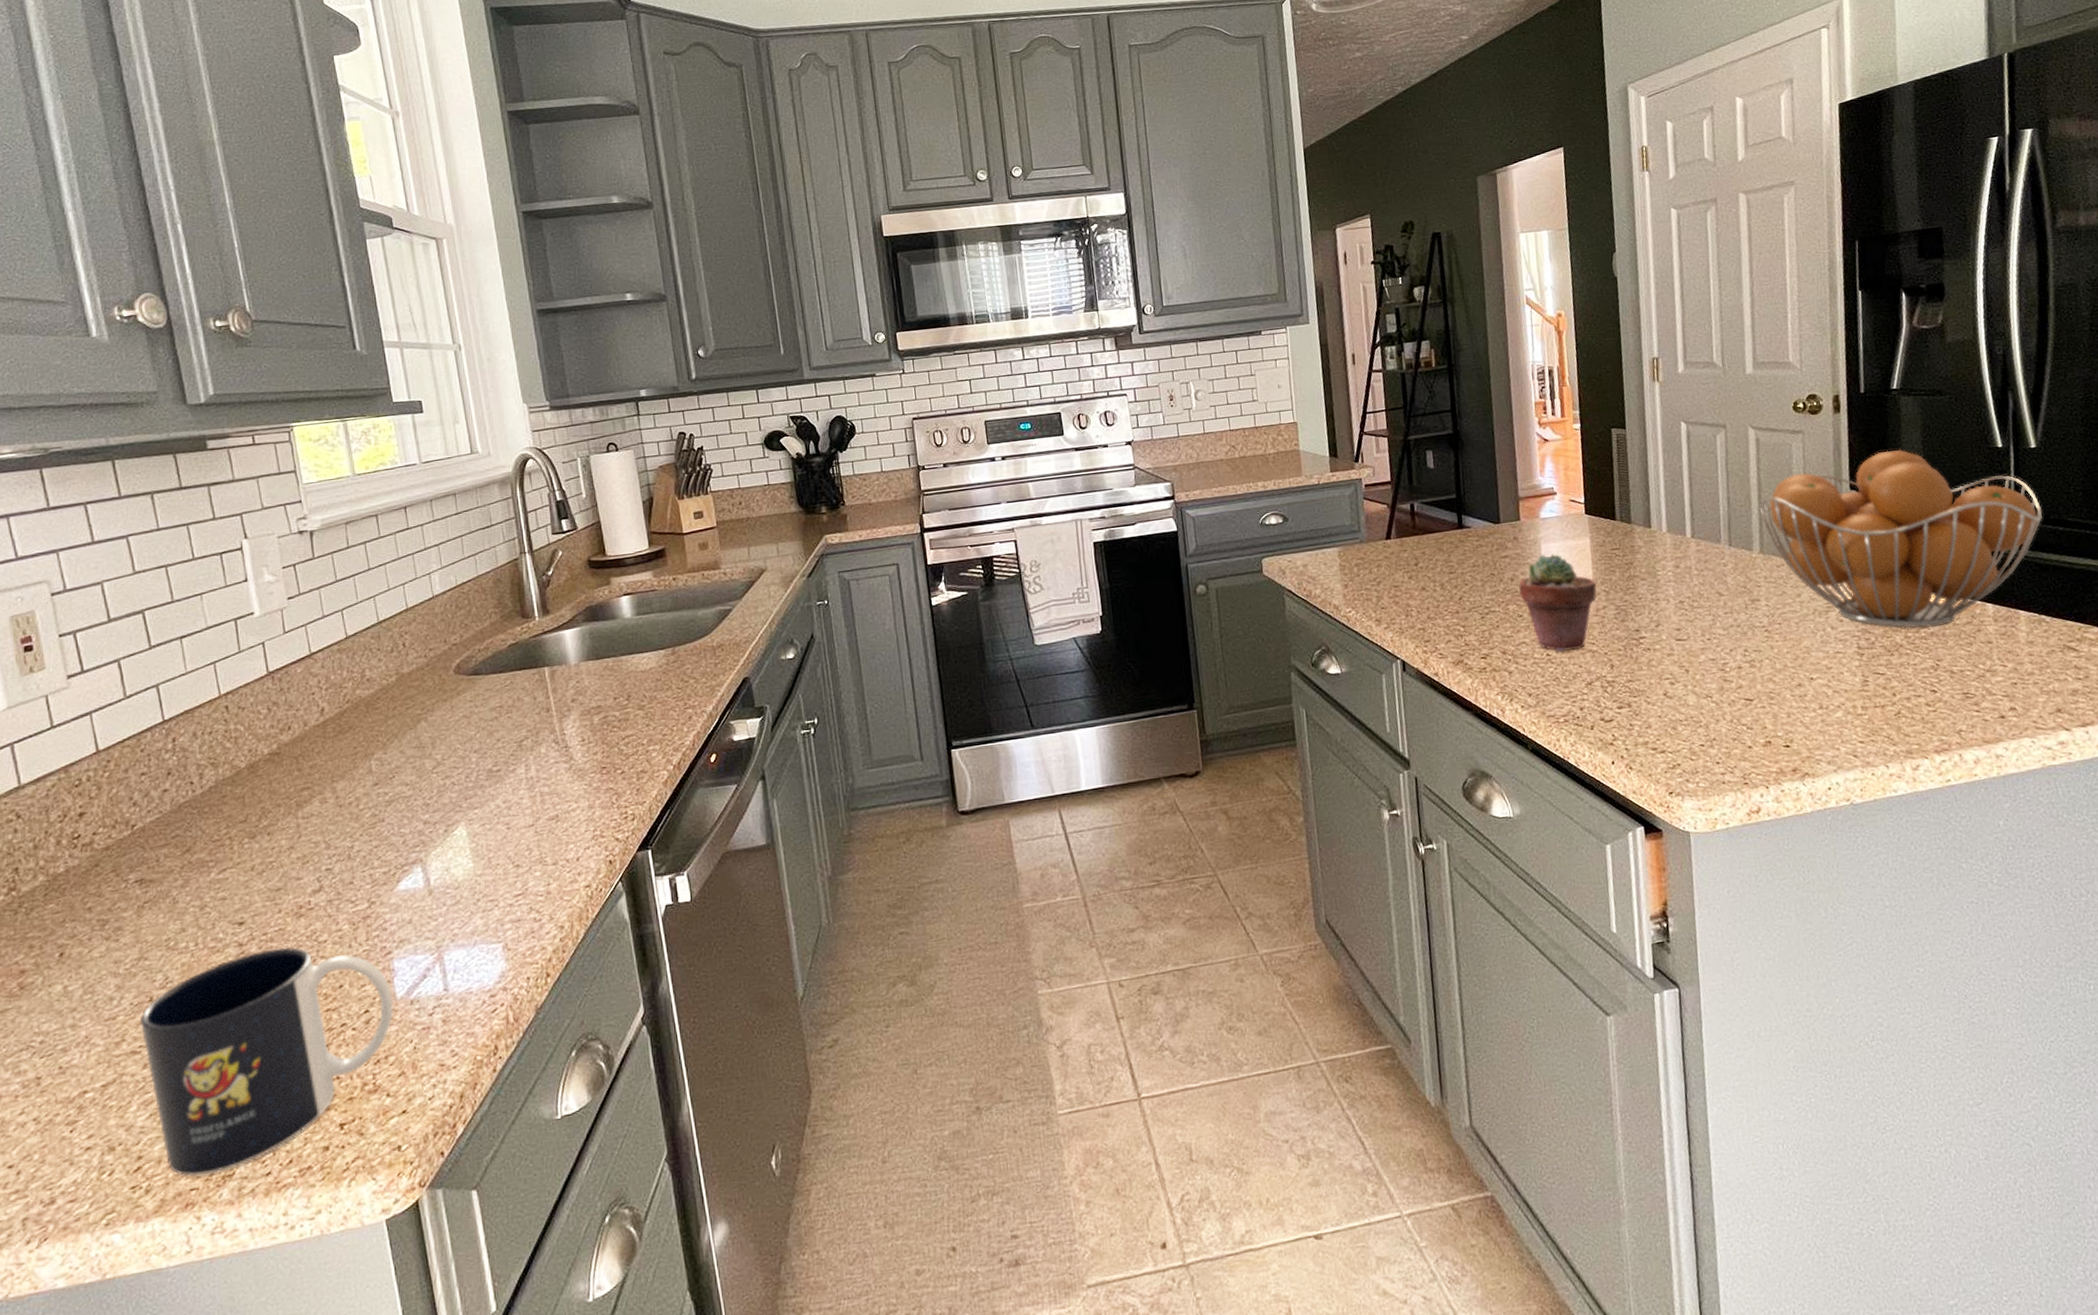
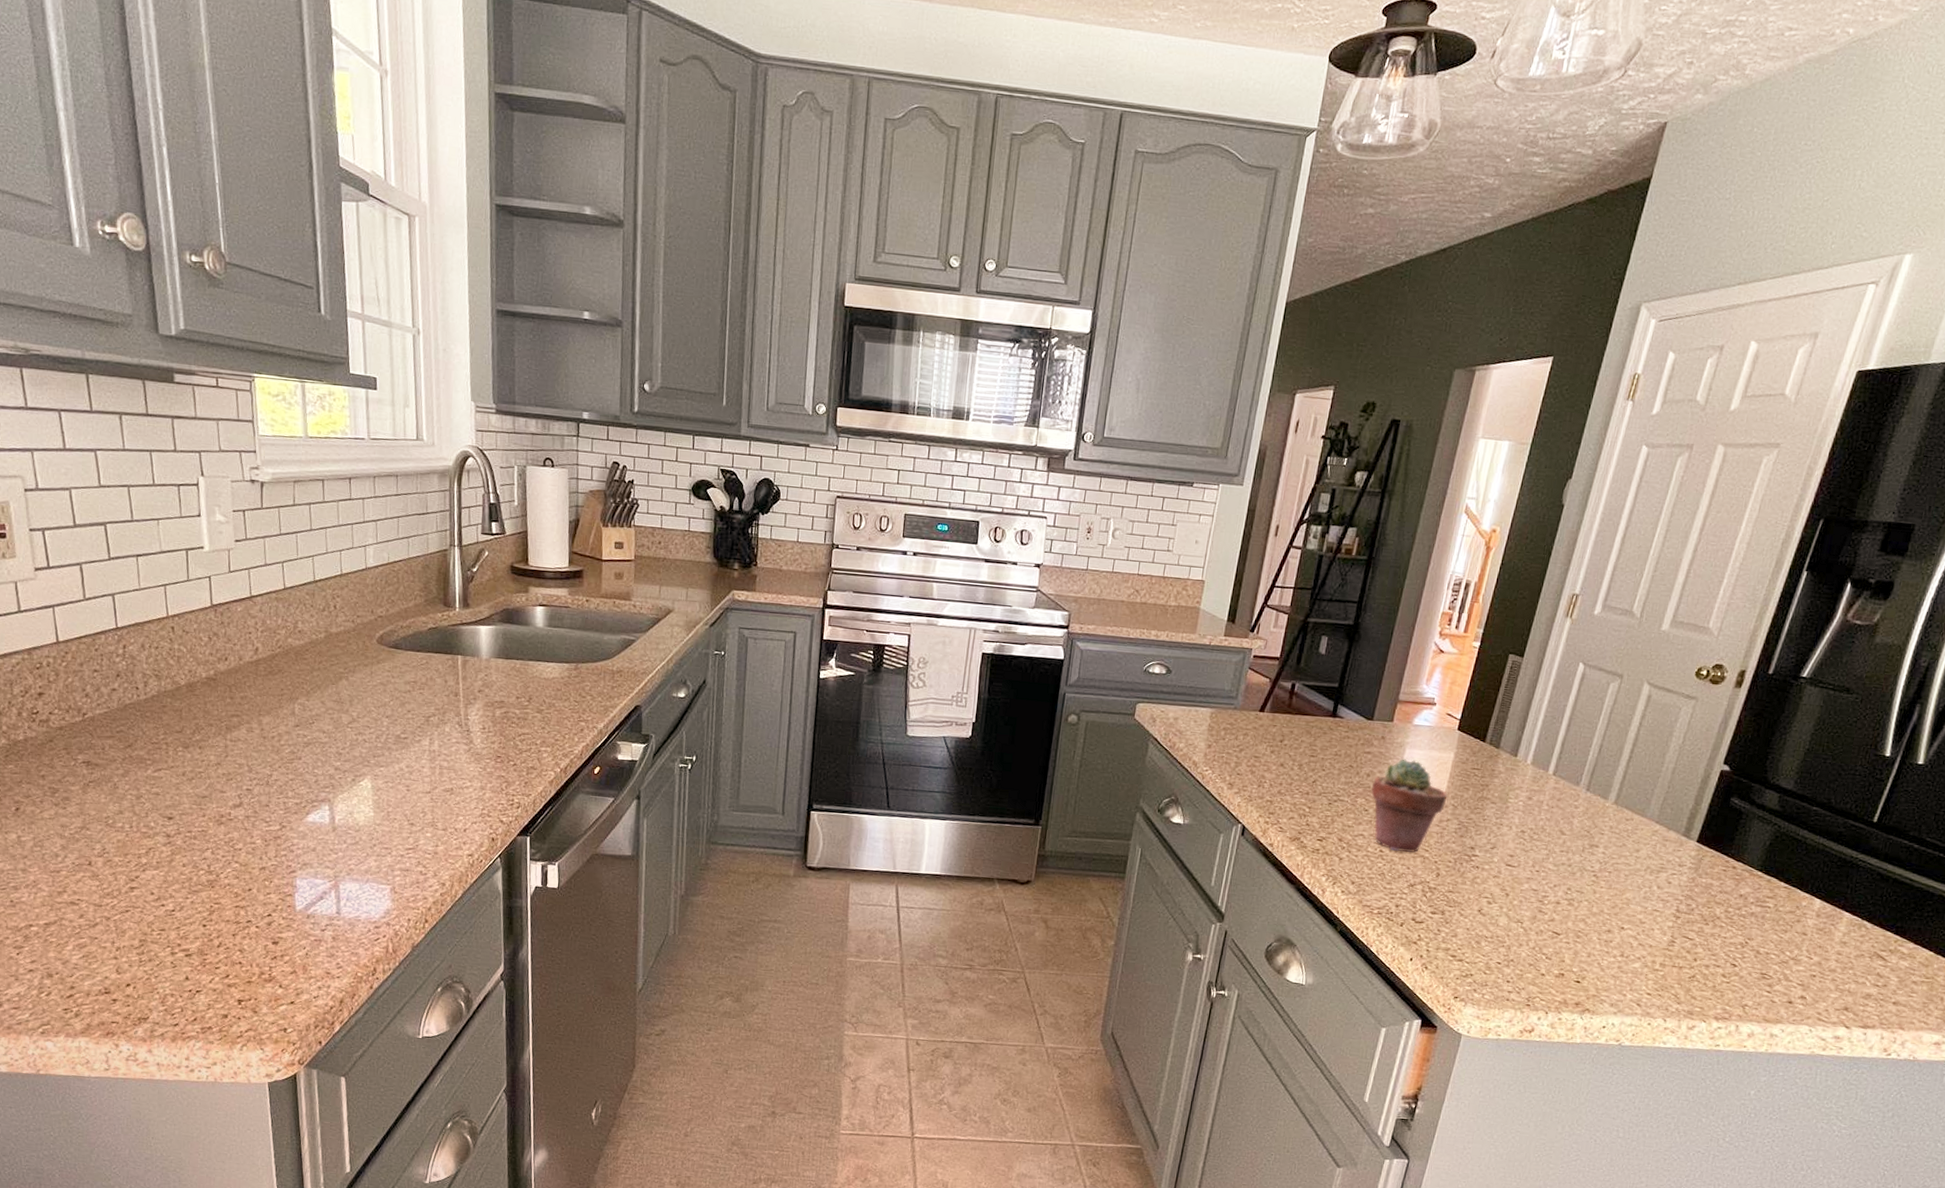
mug: present [139,946,394,1177] -> none [79,844,293,1015]
fruit basket: present [1758,449,2043,628] -> none [1627,735,1906,909]

